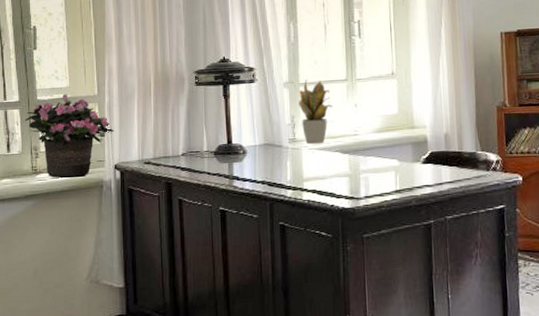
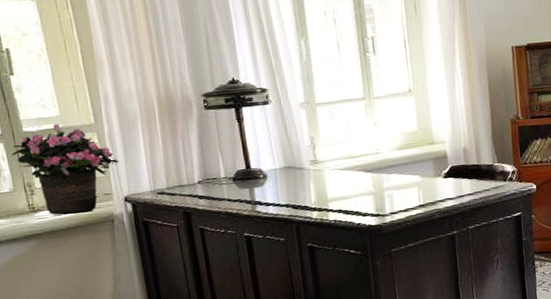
potted plant: present [299,79,333,145] -> none [317,99,352,166]

